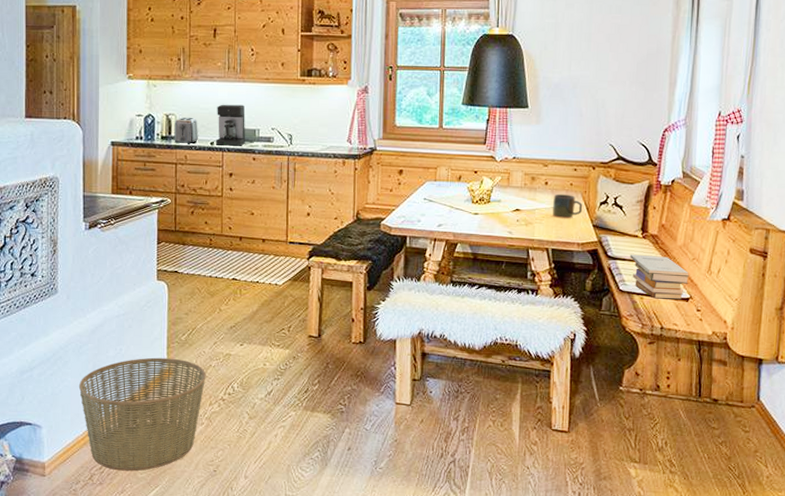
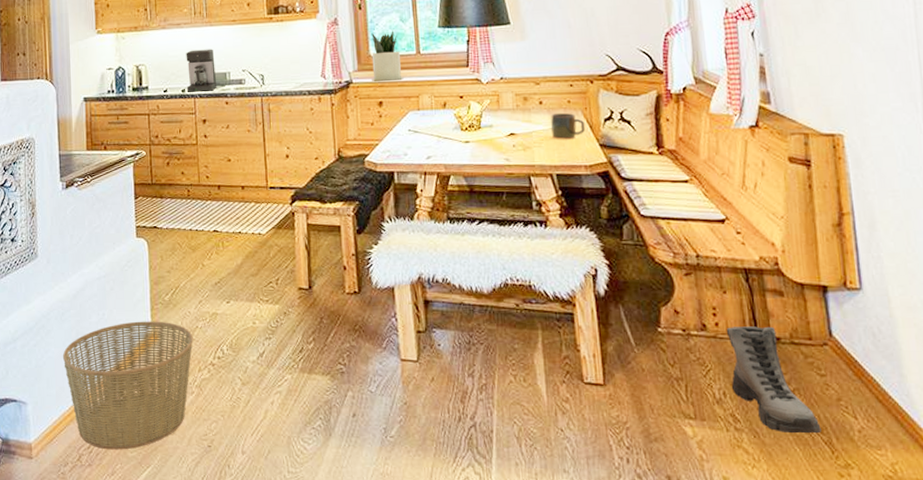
toaster: present [174,118,198,144] -> none [144,67,169,94]
planter: none [394,103,426,152] -> present [371,31,405,82]
books: present [629,254,690,300] -> none [646,173,722,223]
boot: none [673,389,738,478] -> present [726,326,822,434]

